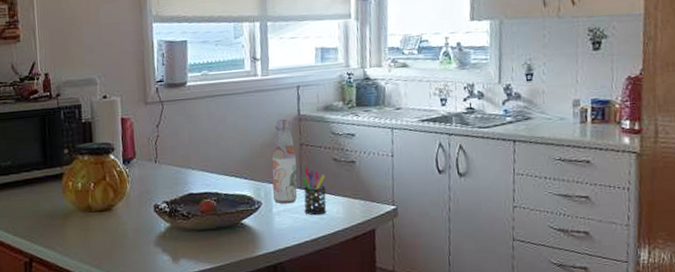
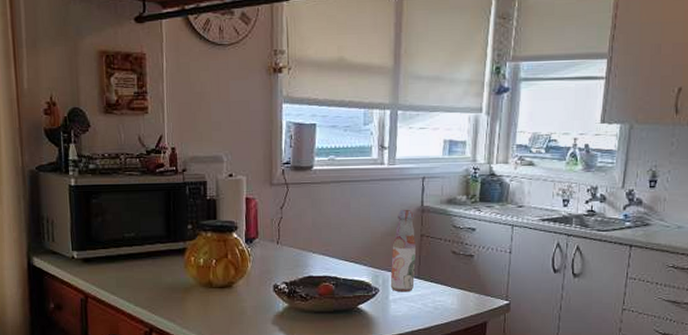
pen holder: present [301,167,326,216] -> none [419,258,443,305]

